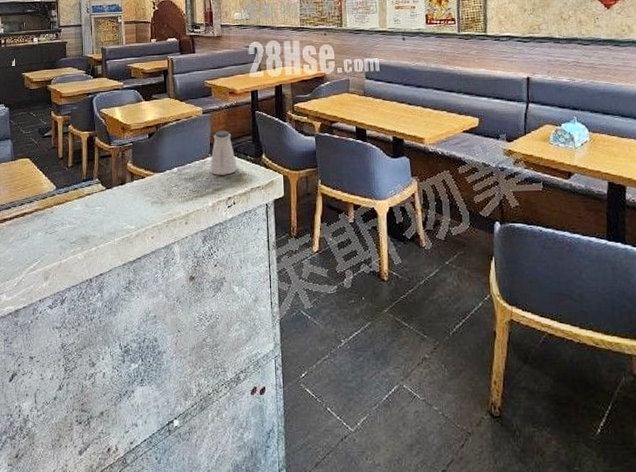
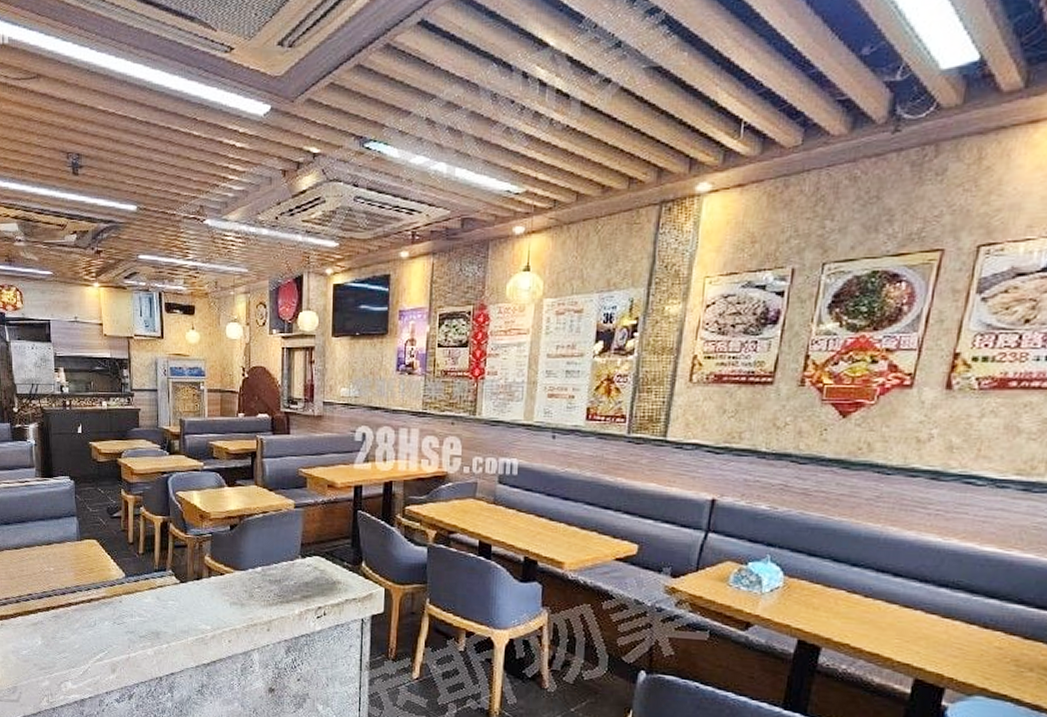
saltshaker: present [210,130,238,175] -> none [299,529,332,581]

